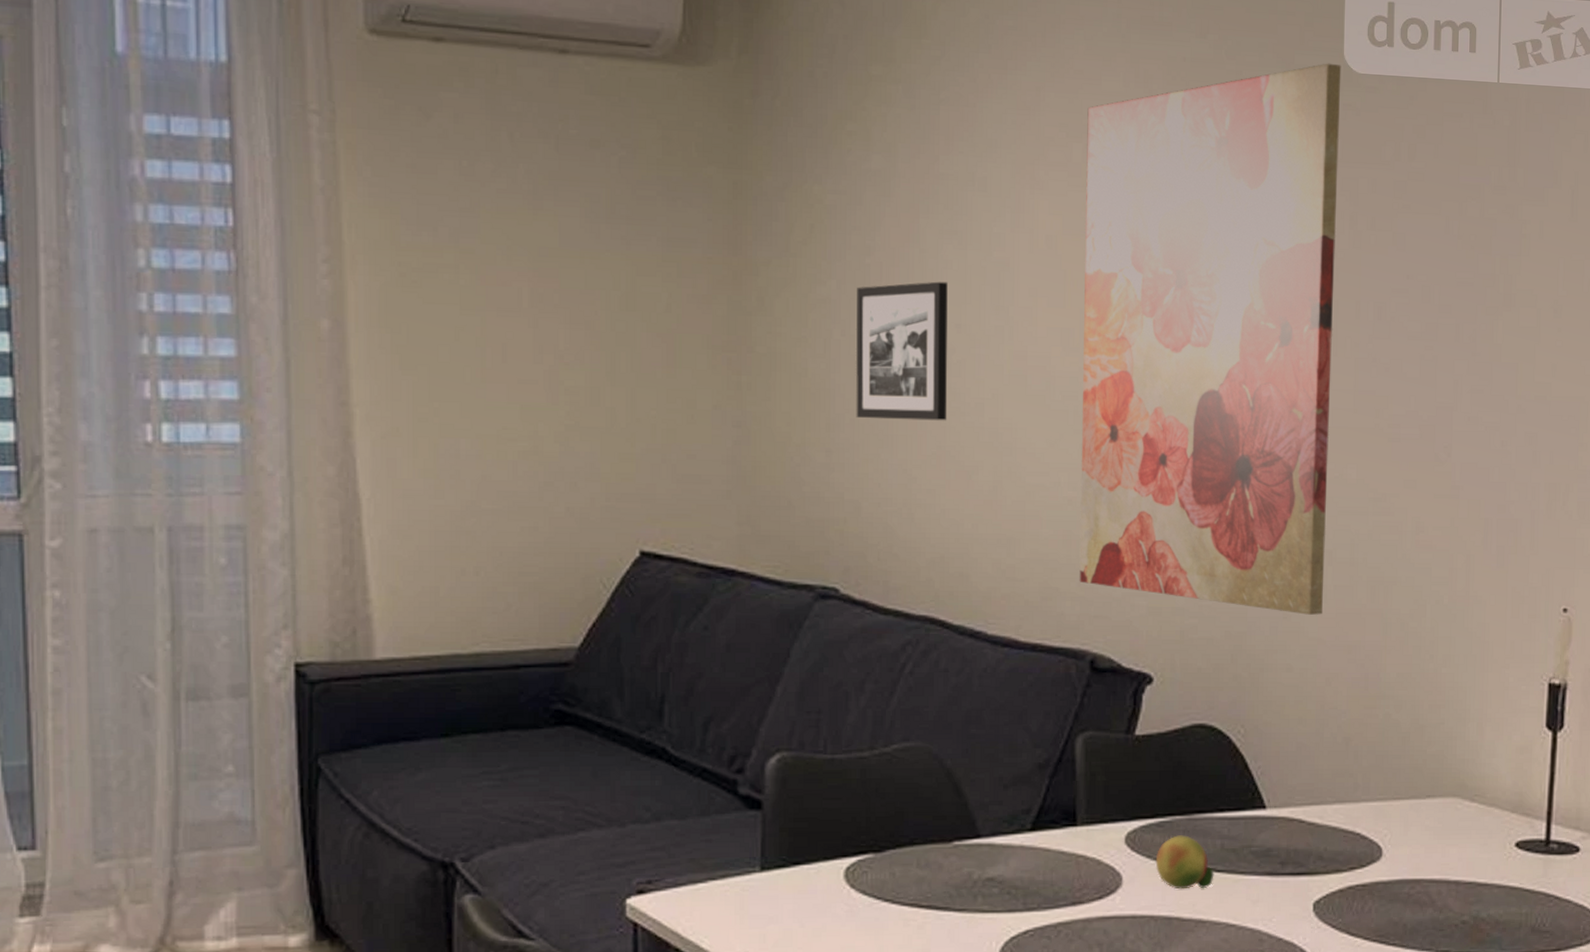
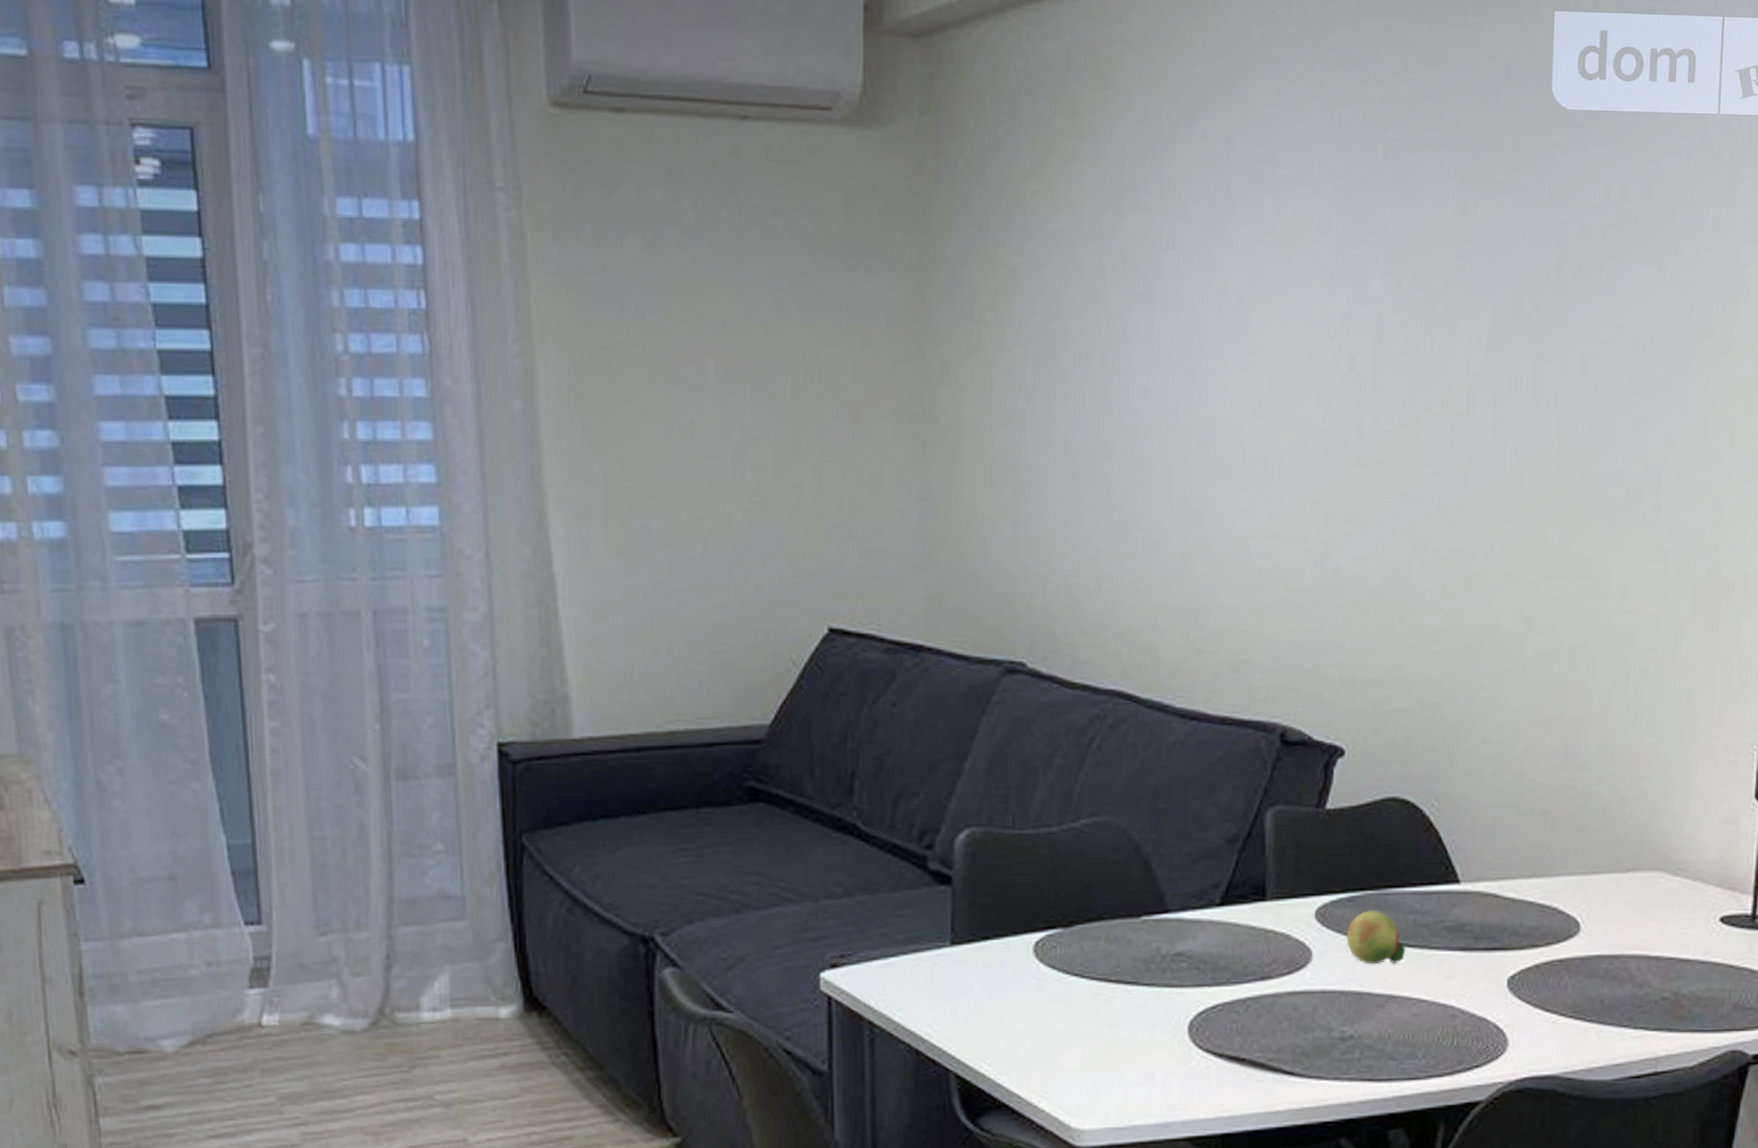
picture frame: present [855,281,948,421] -> none [1041,345,1135,490]
wall art: present [1079,63,1342,615] -> none [1269,99,1549,684]

